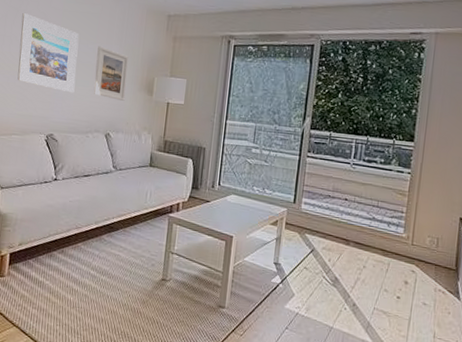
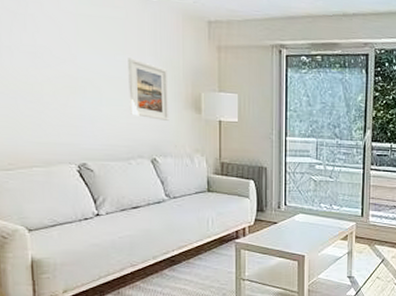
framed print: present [17,13,79,93] -> none [21,17,106,114]

